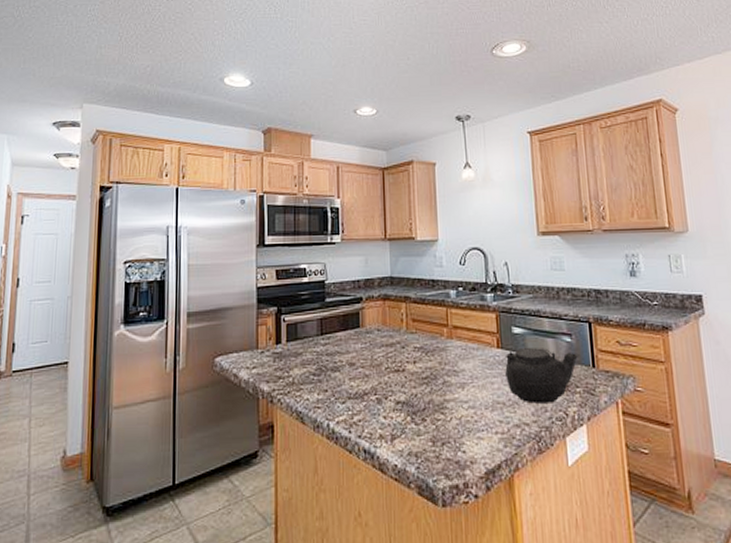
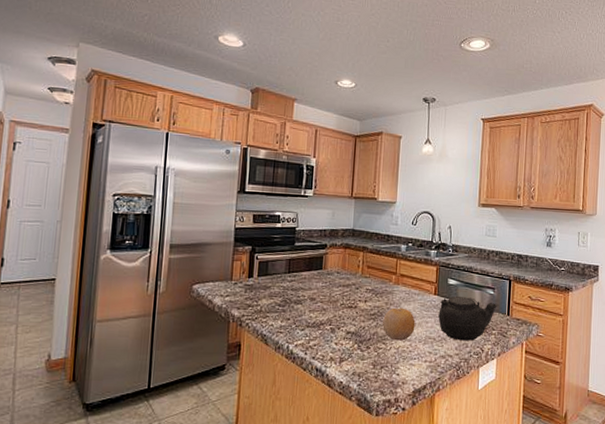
fruit: none [438,367,479,409] -> present [382,308,416,341]

